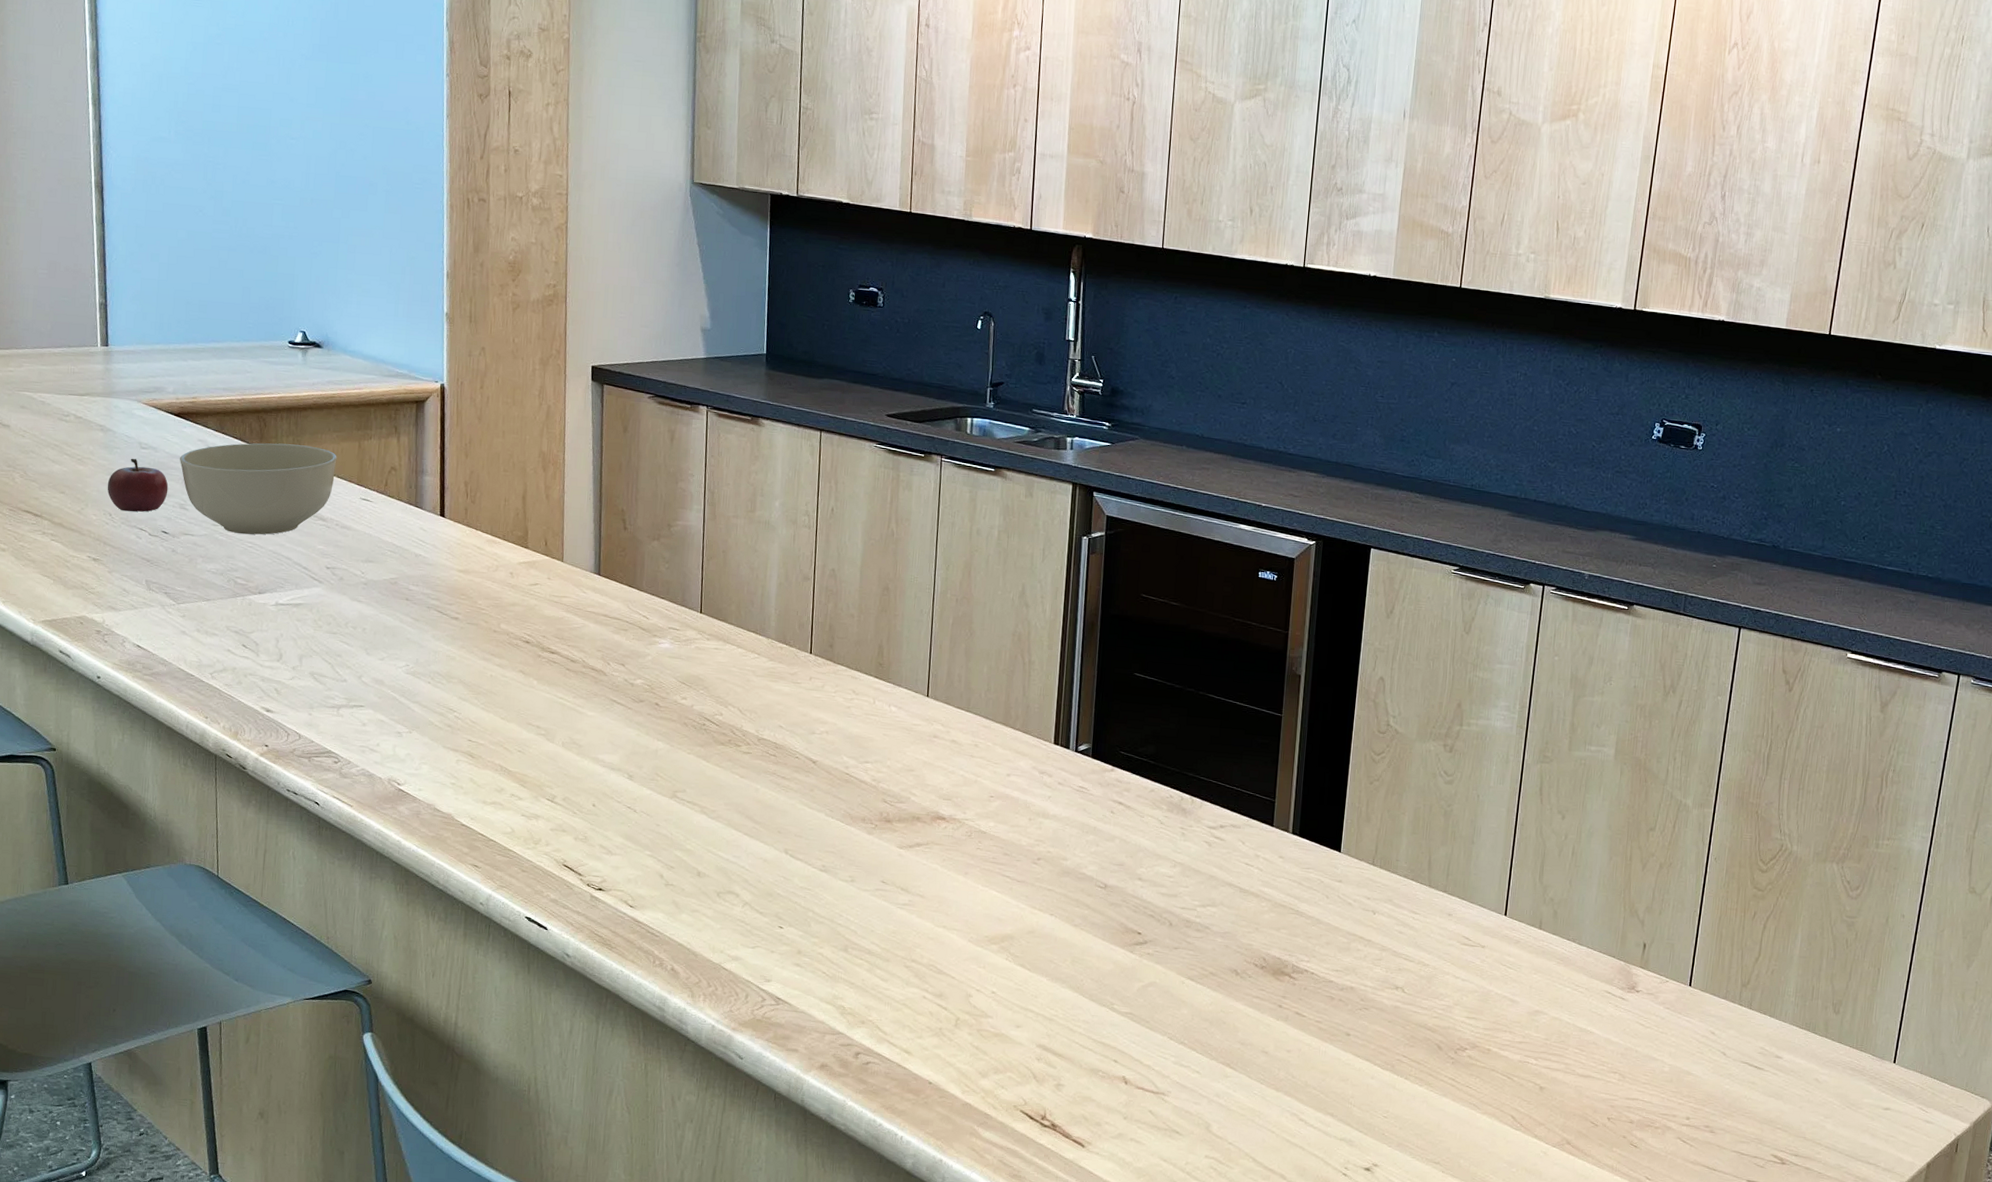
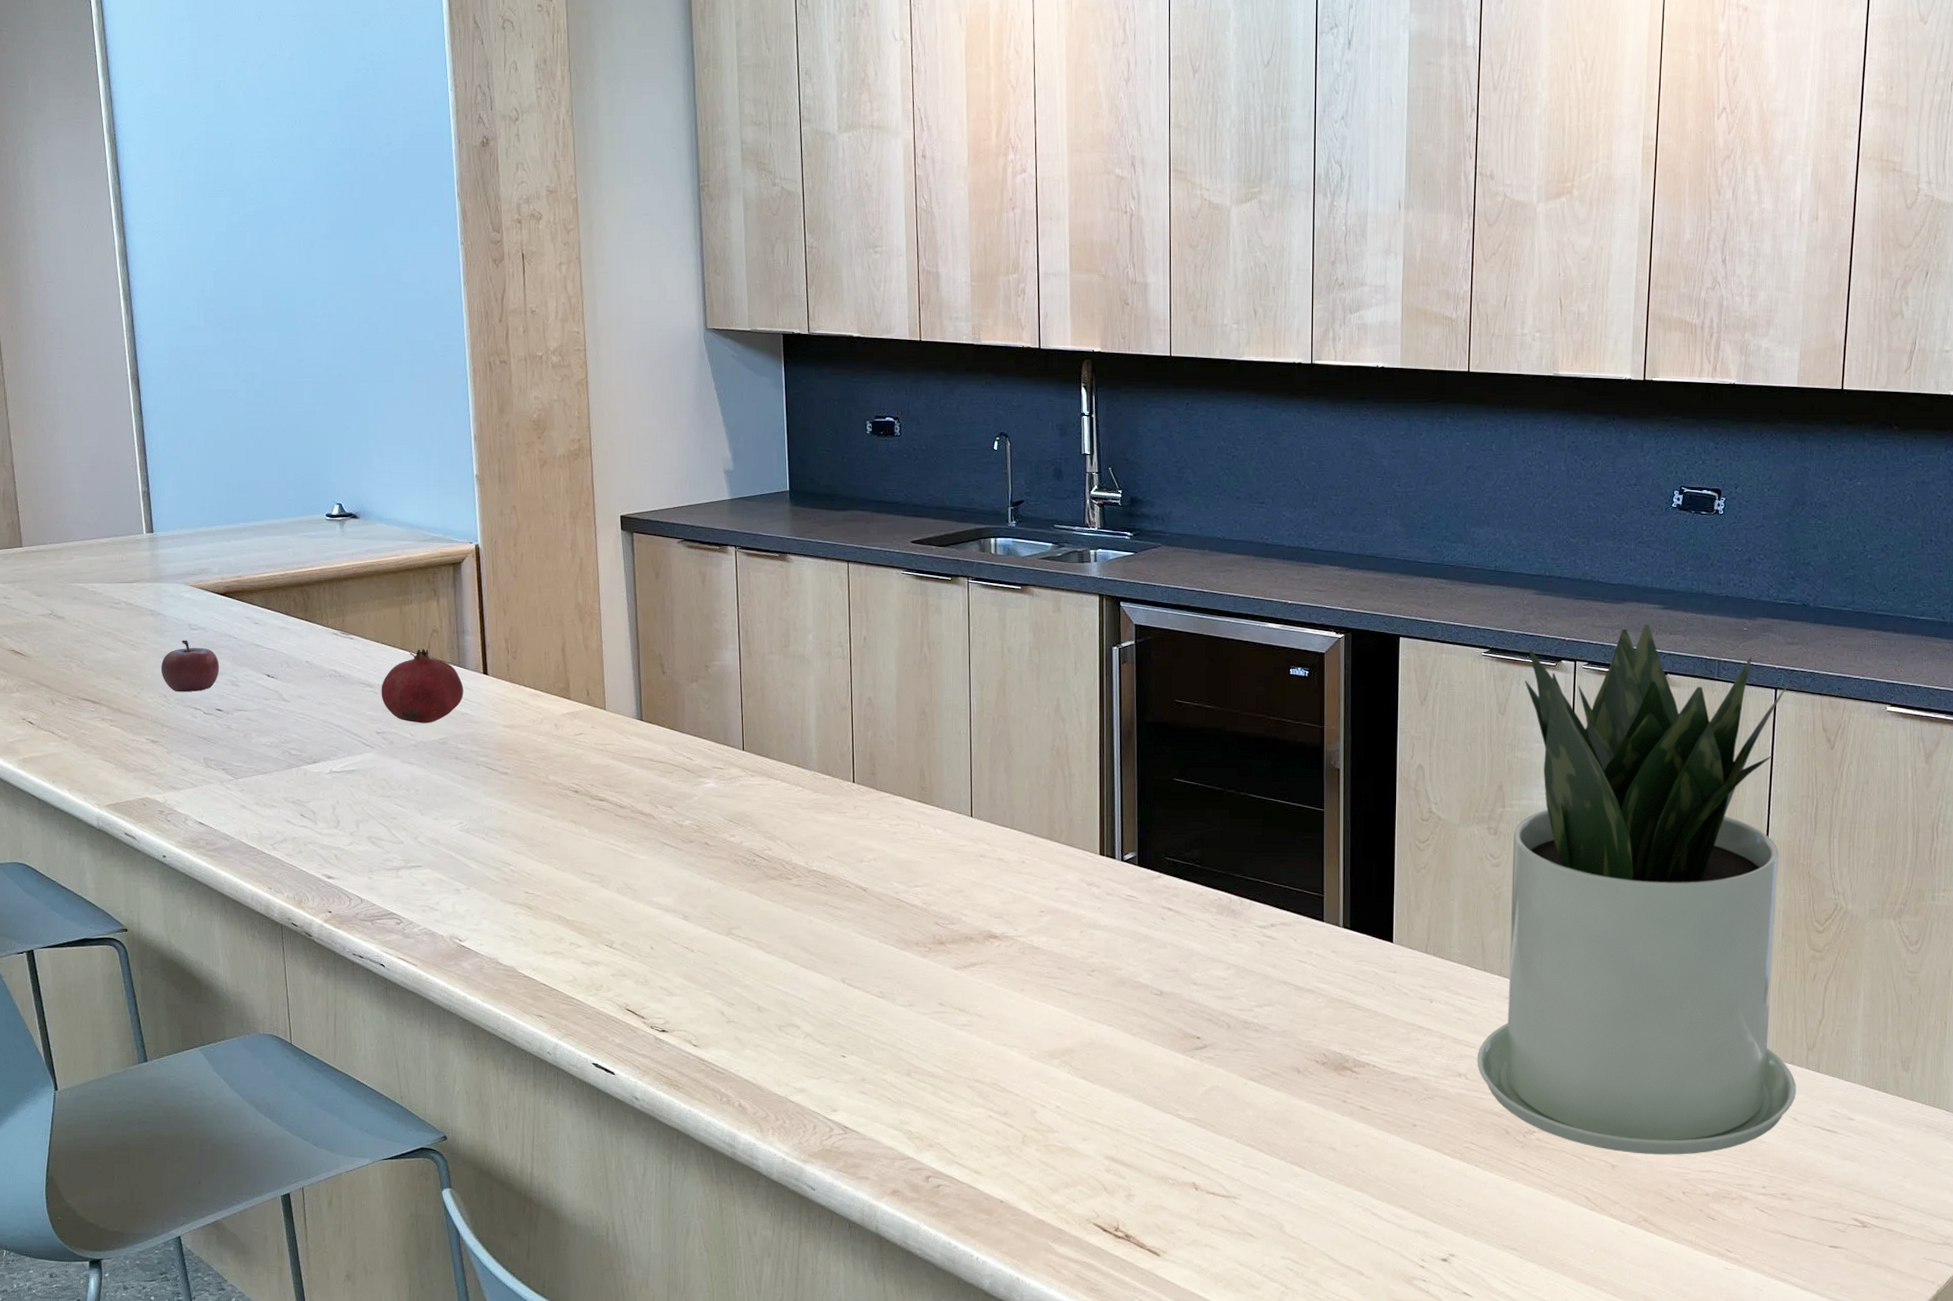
bowl: present [180,443,337,535] -> none [229,614,380,706]
fruit: none [333,485,419,562] -> present [381,648,464,724]
planter: none [1414,554,1754,1082] -> present [1477,624,1796,1155]

